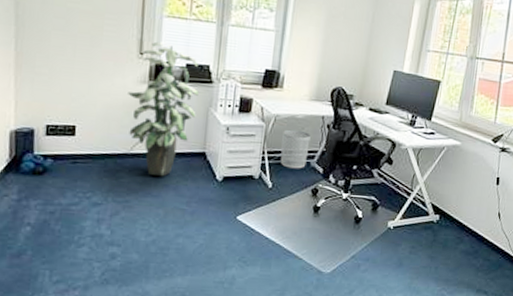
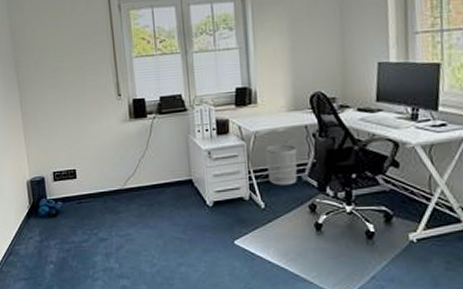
indoor plant: present [128,41,199,177] -> none [114,81,177,208]

